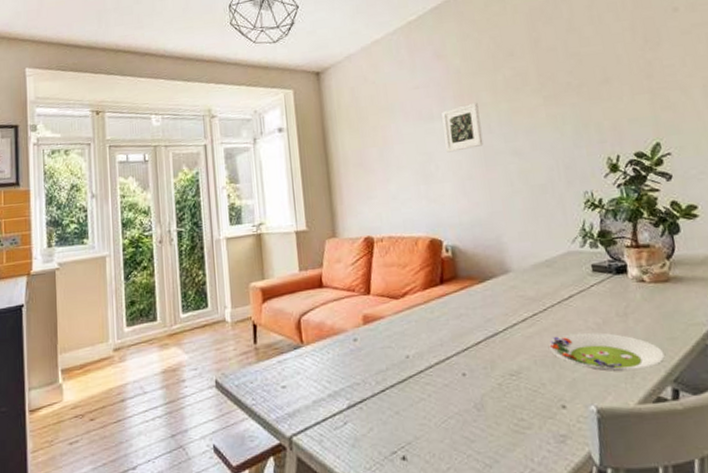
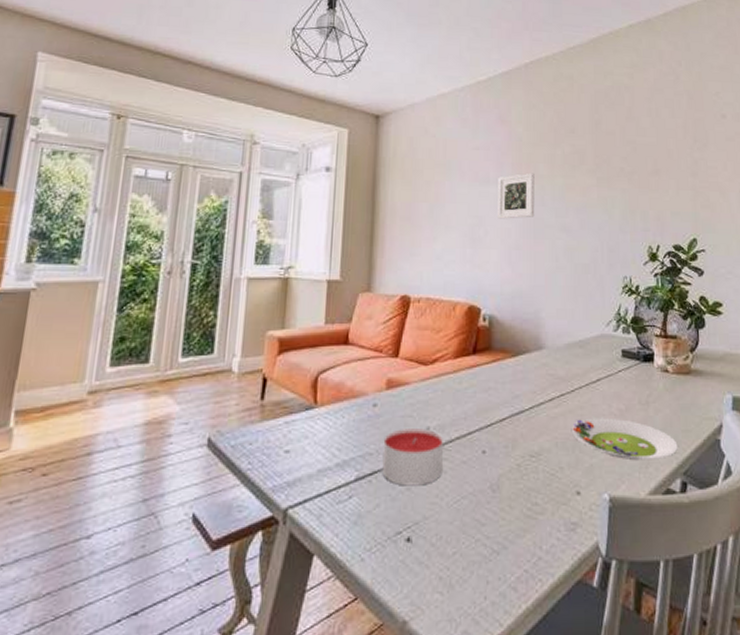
candle: none [367,357,427,411] -> present [382,429,443,486]

